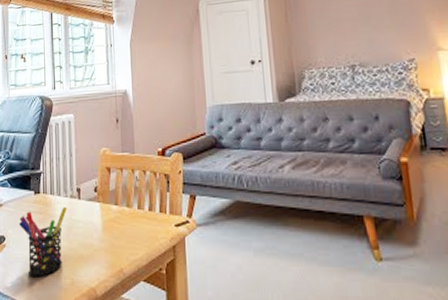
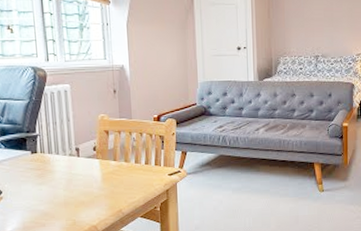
pen holder: present [18,206,67,278] -> none [15,163,66,222]

